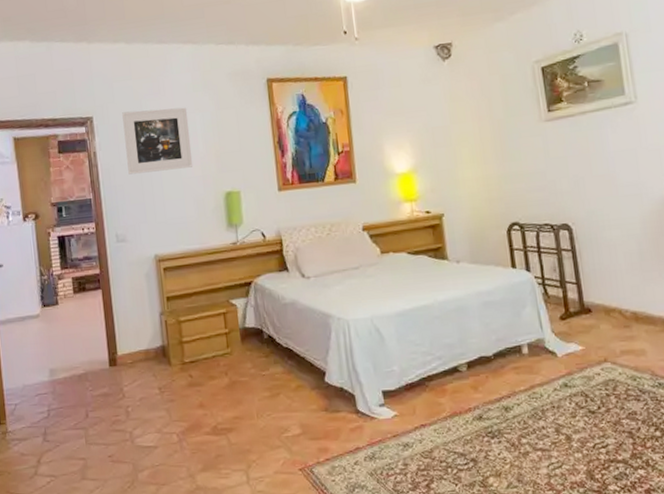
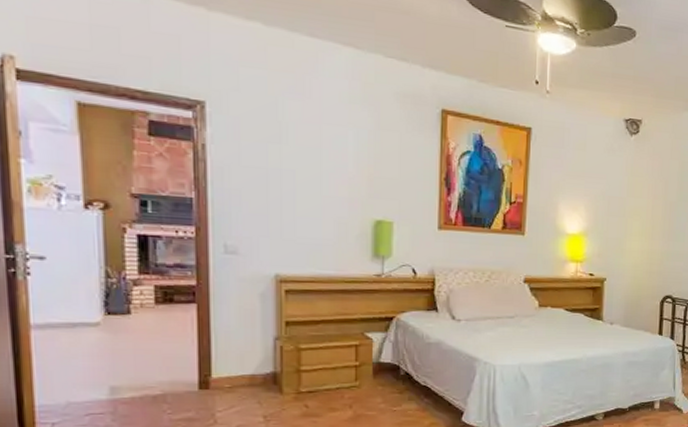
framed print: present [122,107,193,175] -> none [249,105,338,186]

